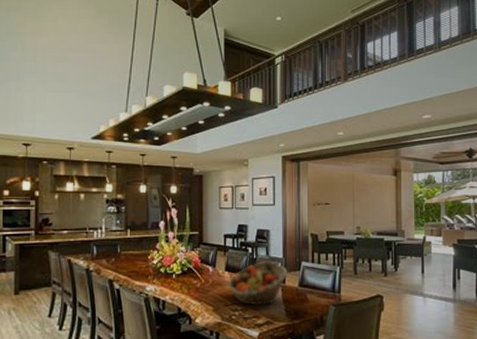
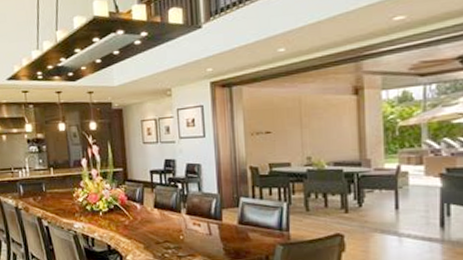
fruit basket: present [228,261,288,306] -> none [158,197,225,244]

